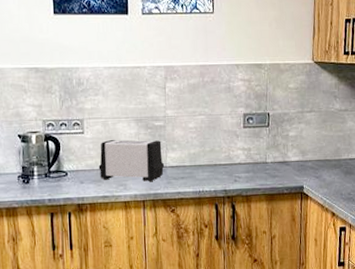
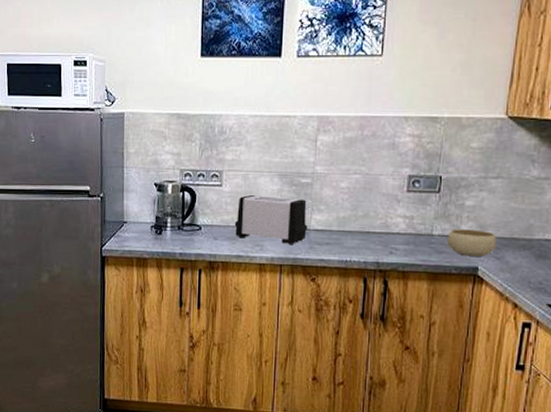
bowl: none [278,155,316,178] -> present [447,229,497,257]

